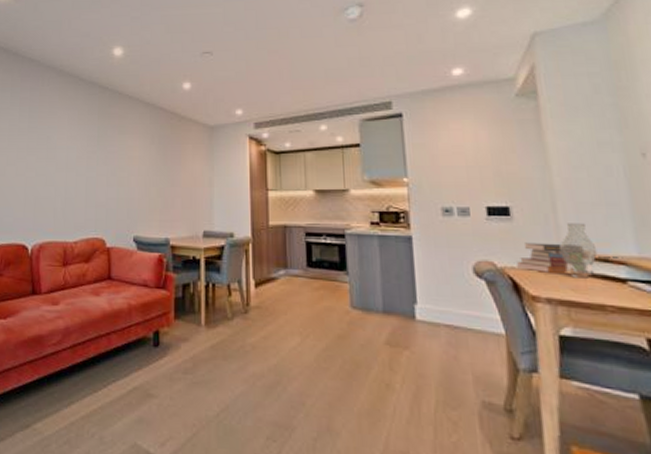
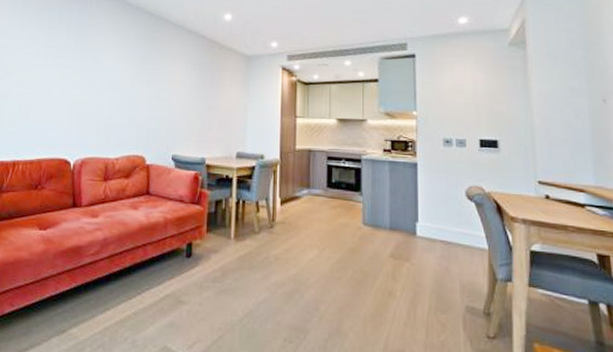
books: present [517,242,568,275] -> none [501,171,541,199]
vase: present [559,223,598,278] -> none [535,156,564,203]

